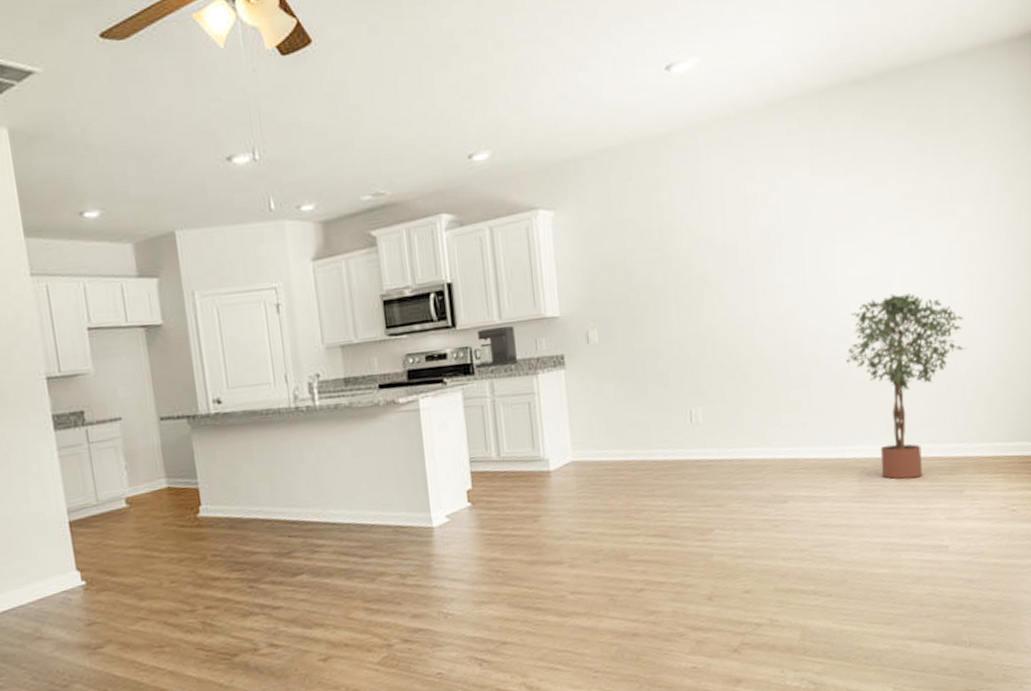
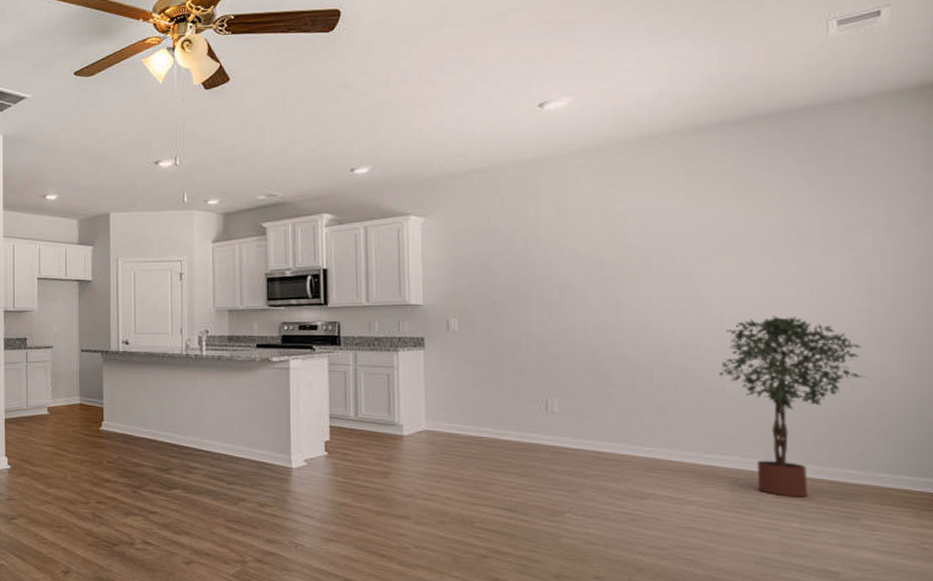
coffee maker: present [473,325,519,369] -> none [341,308,381,342]

